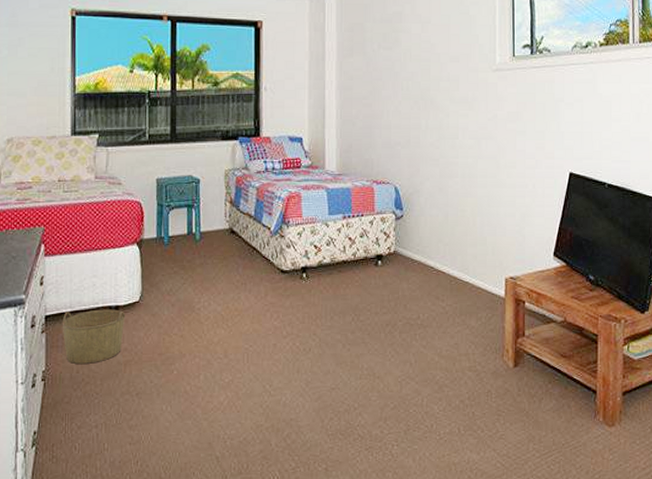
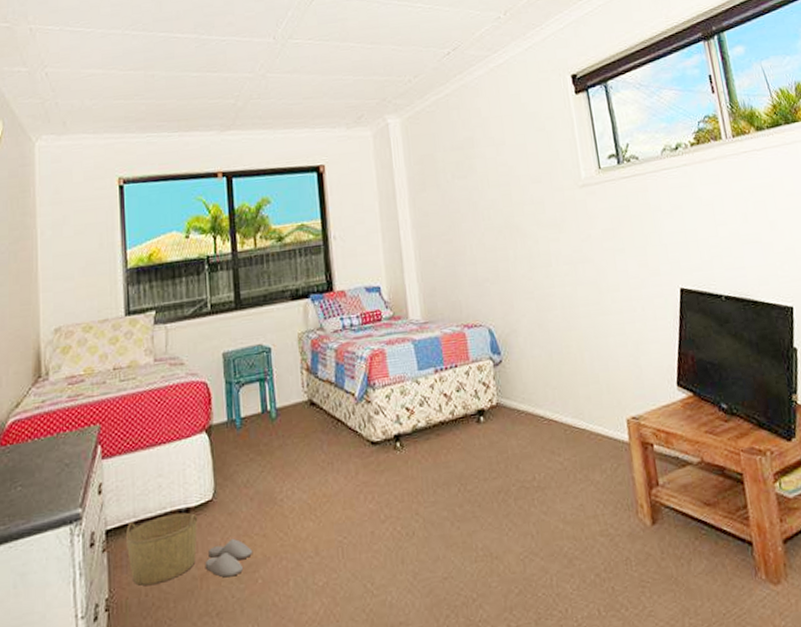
slippers: none [129,335,171,366] -> present [204,538,253,578]

